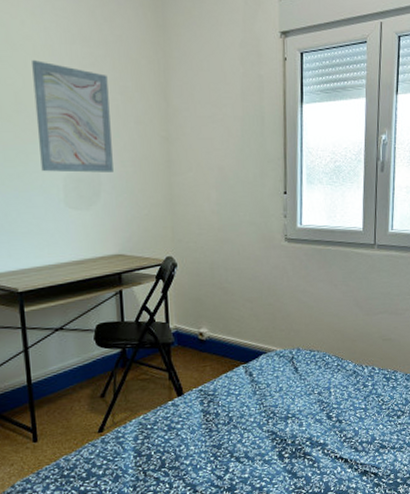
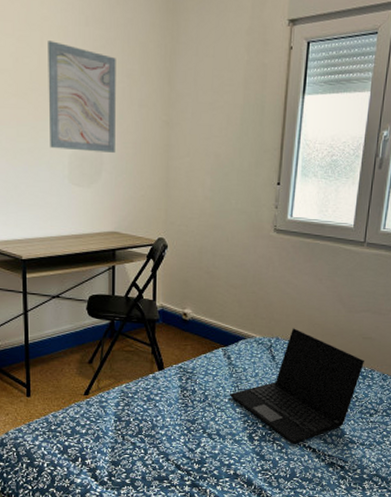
laptop: none [255,337,386,457] -> present [230,328,364,444]

